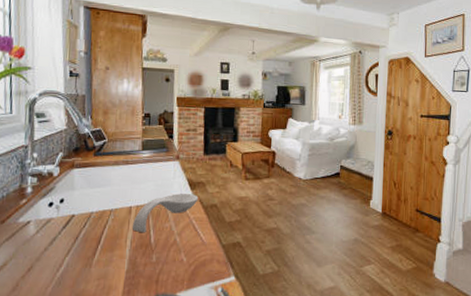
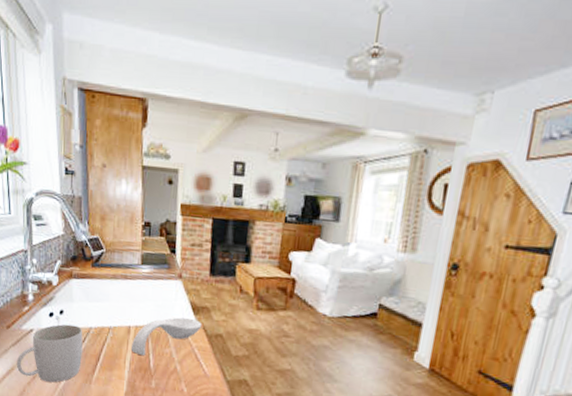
mug: none [9,212,84,272] -> present [16,324,83,383]

